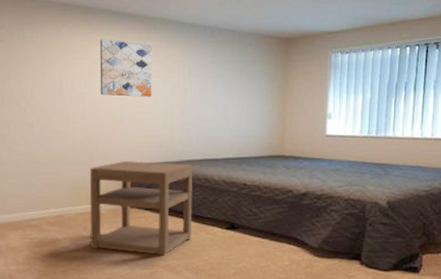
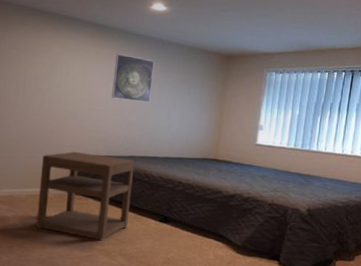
wall art: present [99,39,153,97] -> none [59,42,109,97]
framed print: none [160,47,205,99] -> present [111,54,155,103]

